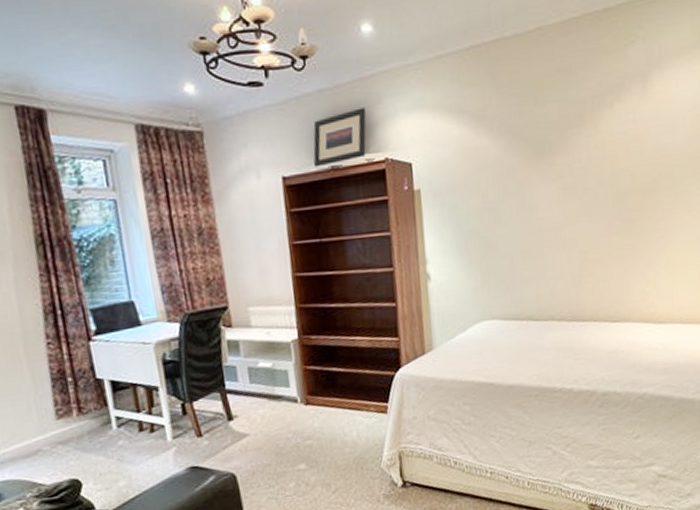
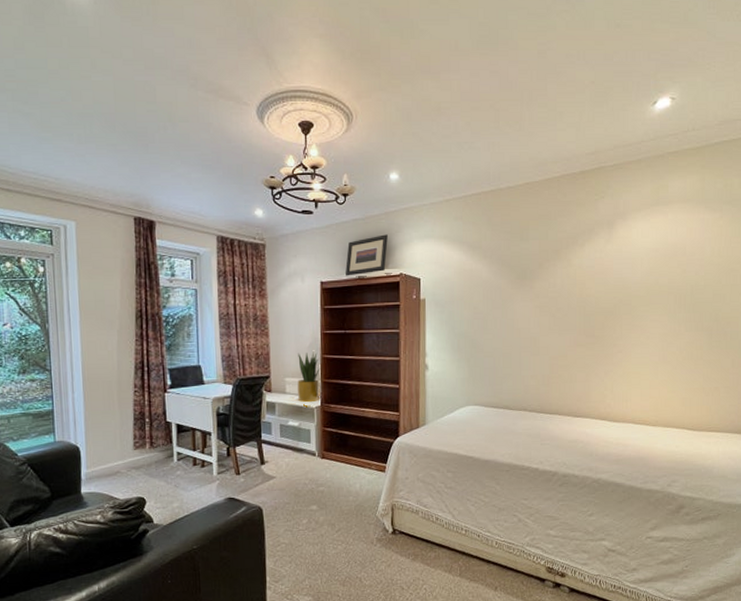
planter: none [262,269,295,336] -> present [298,351,321,402]

